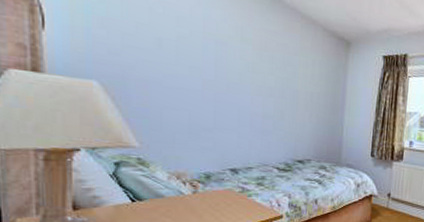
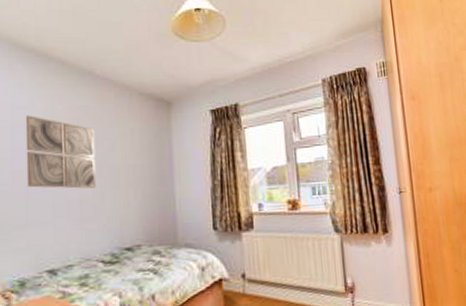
wall art: none [216,31,280,107] -> present [25,116,97,189]

